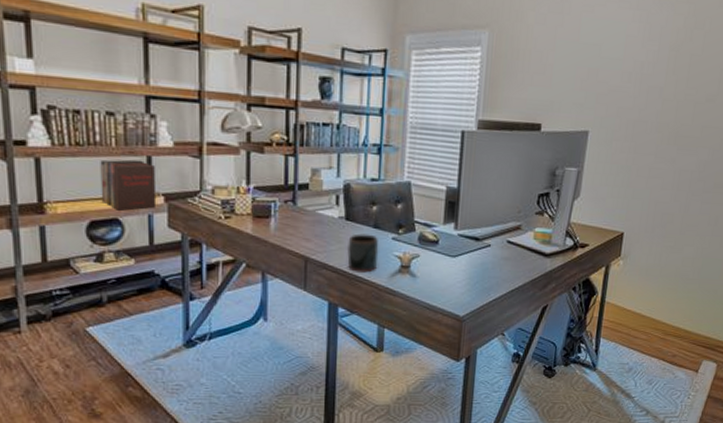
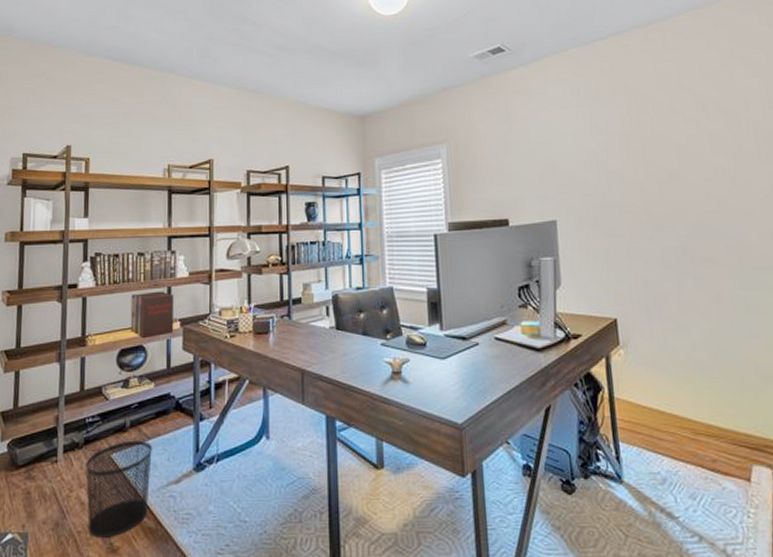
waste bin: none [56,315,135,404] -> present [85,440,152,538]
mug: present [346,233,379,273] -> none [339,342,370,382]

